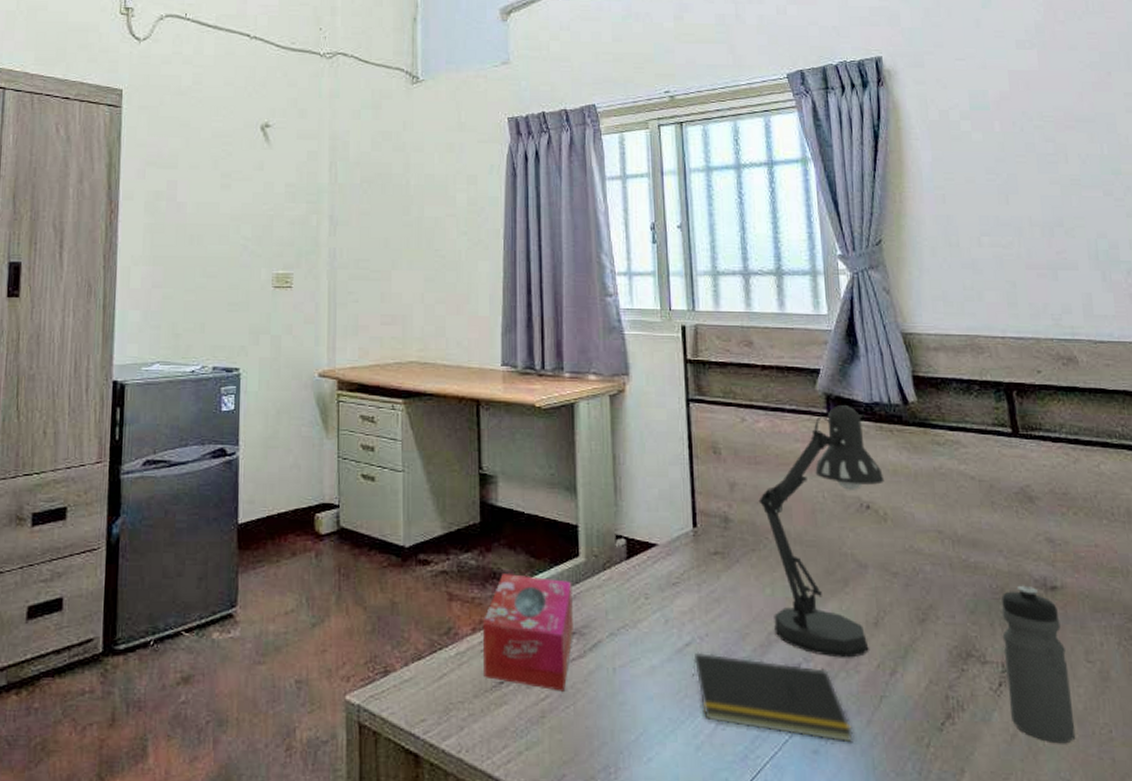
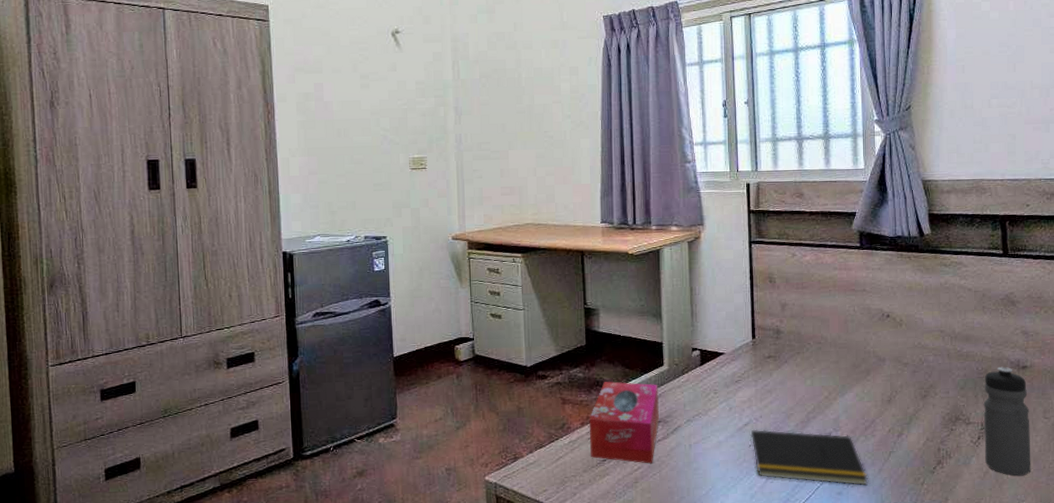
desk lamp: present [758,404,885,658] -> none [804,239,902,427]

